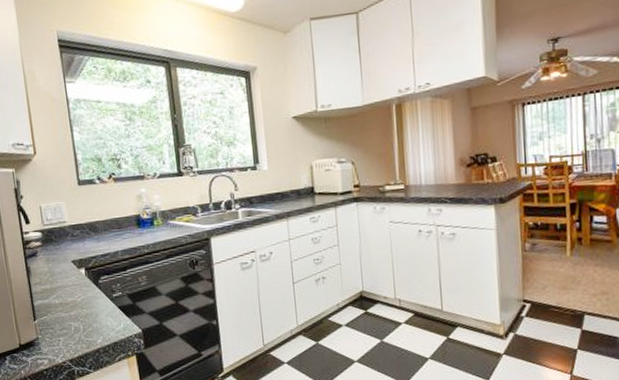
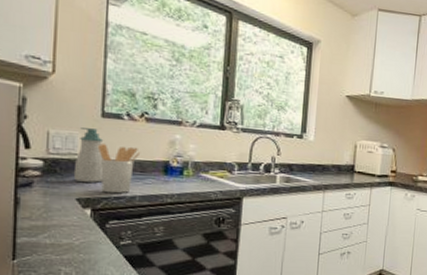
soap bottle: none [64,196,90,246] -> present [73,128,104,183]
utensil holder: none [79,207,114,253] -> present [97,143,140,194]

